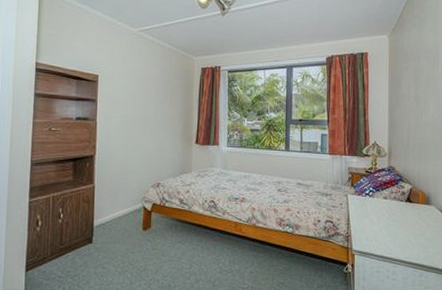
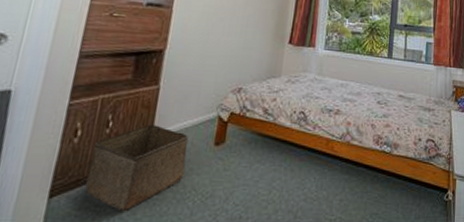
storage bin: none [50,215,122,282] -> present [85,124,189,212]

